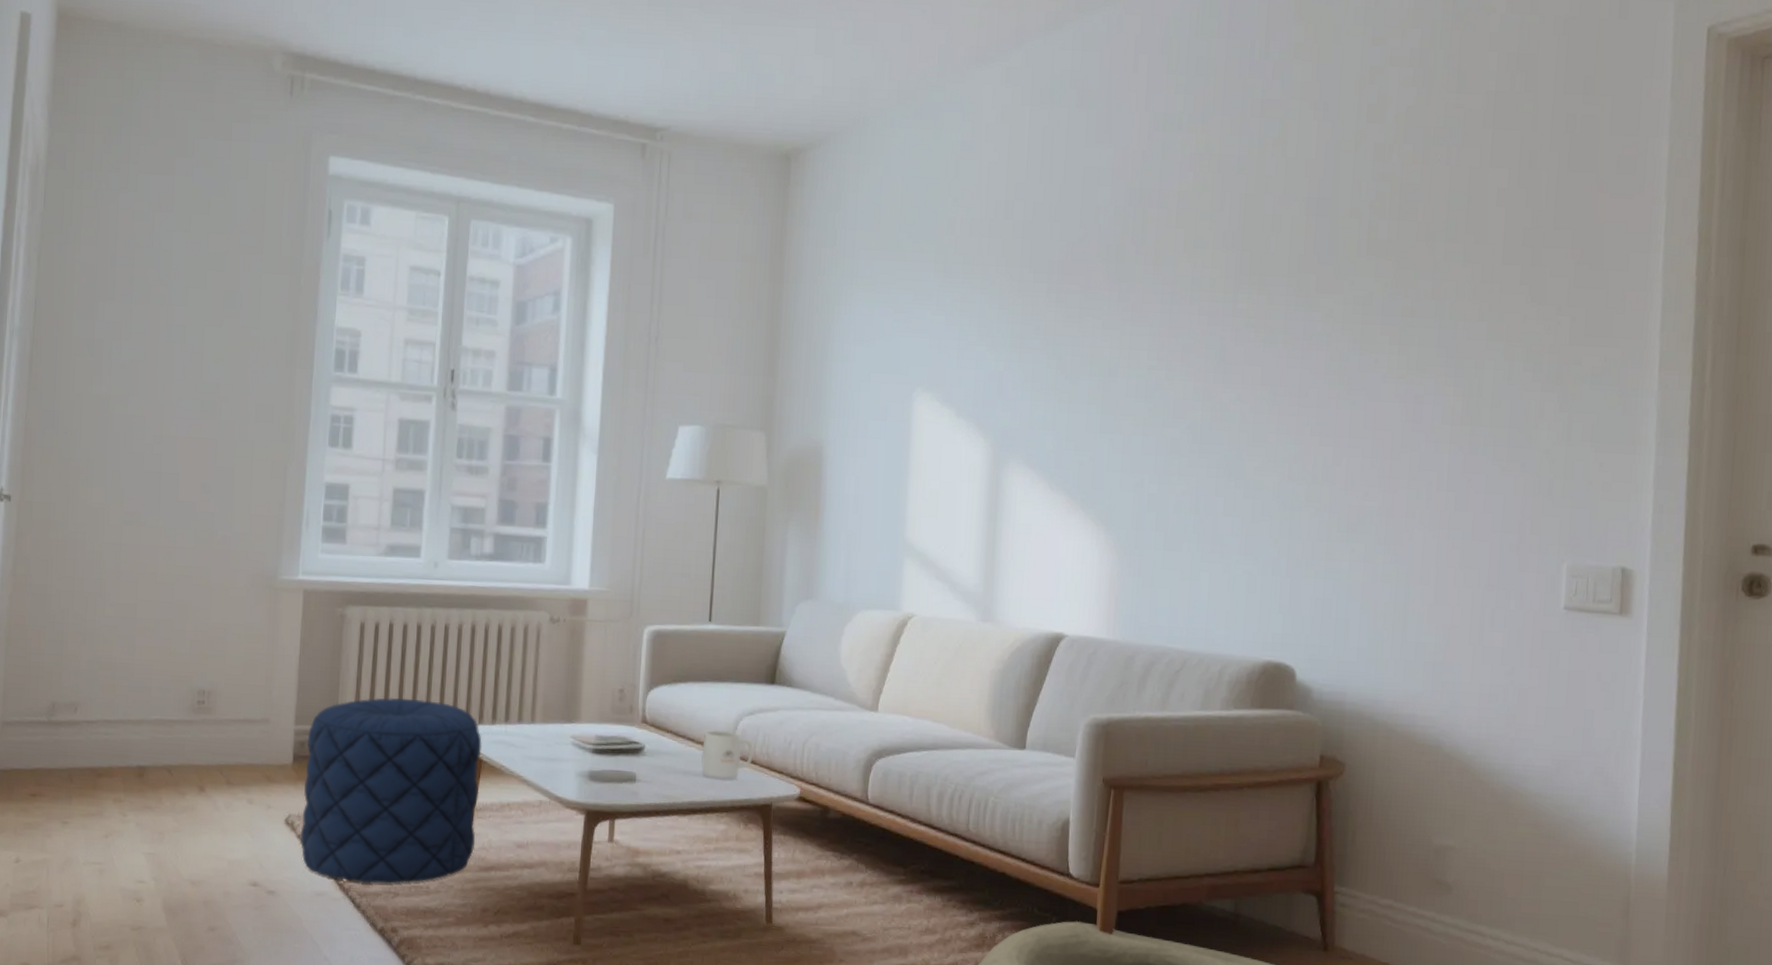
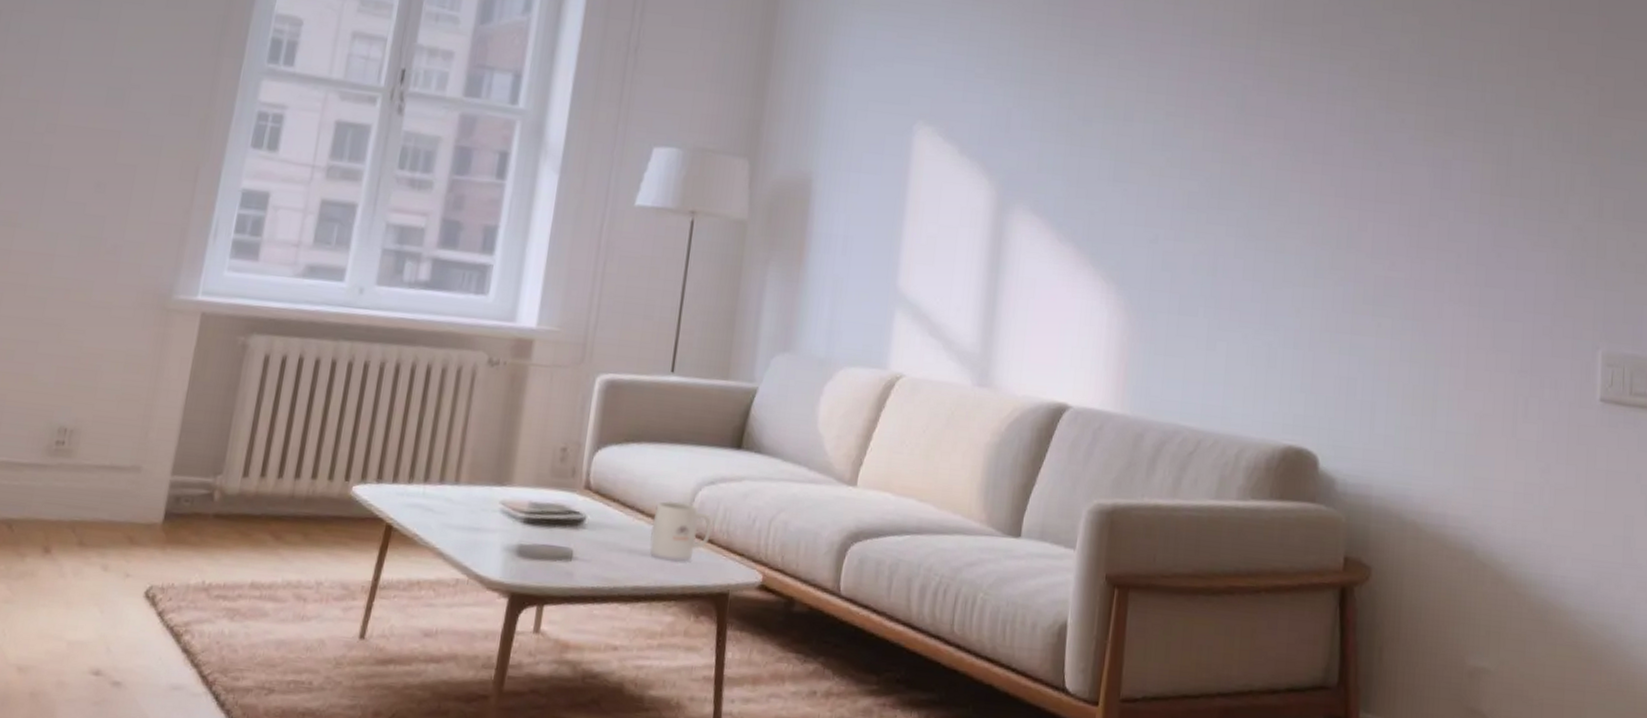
pouf: present [300,697,482,884] -> none [160,445,394,677]

